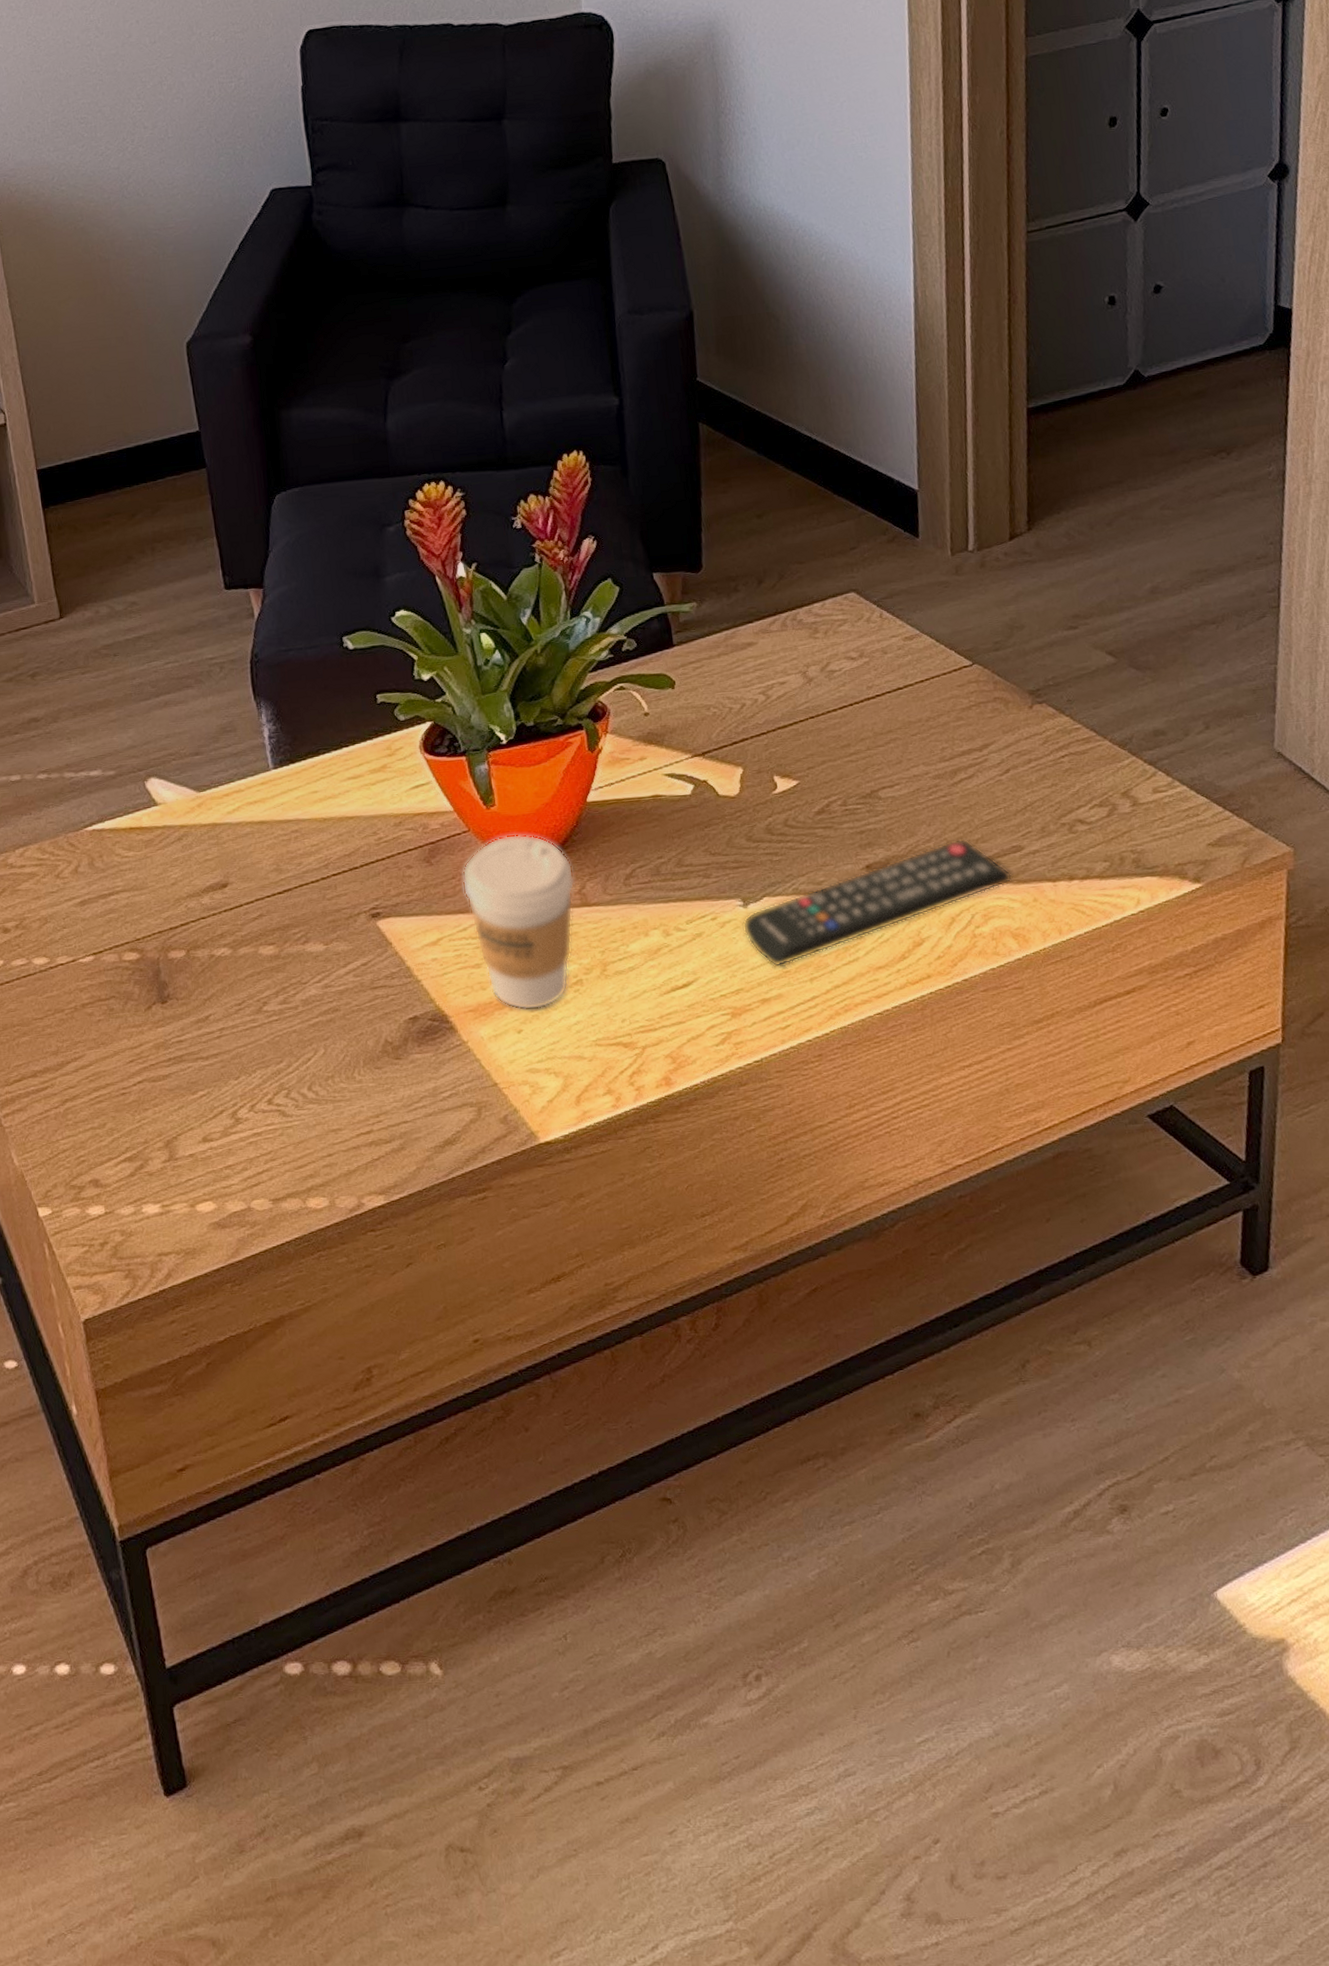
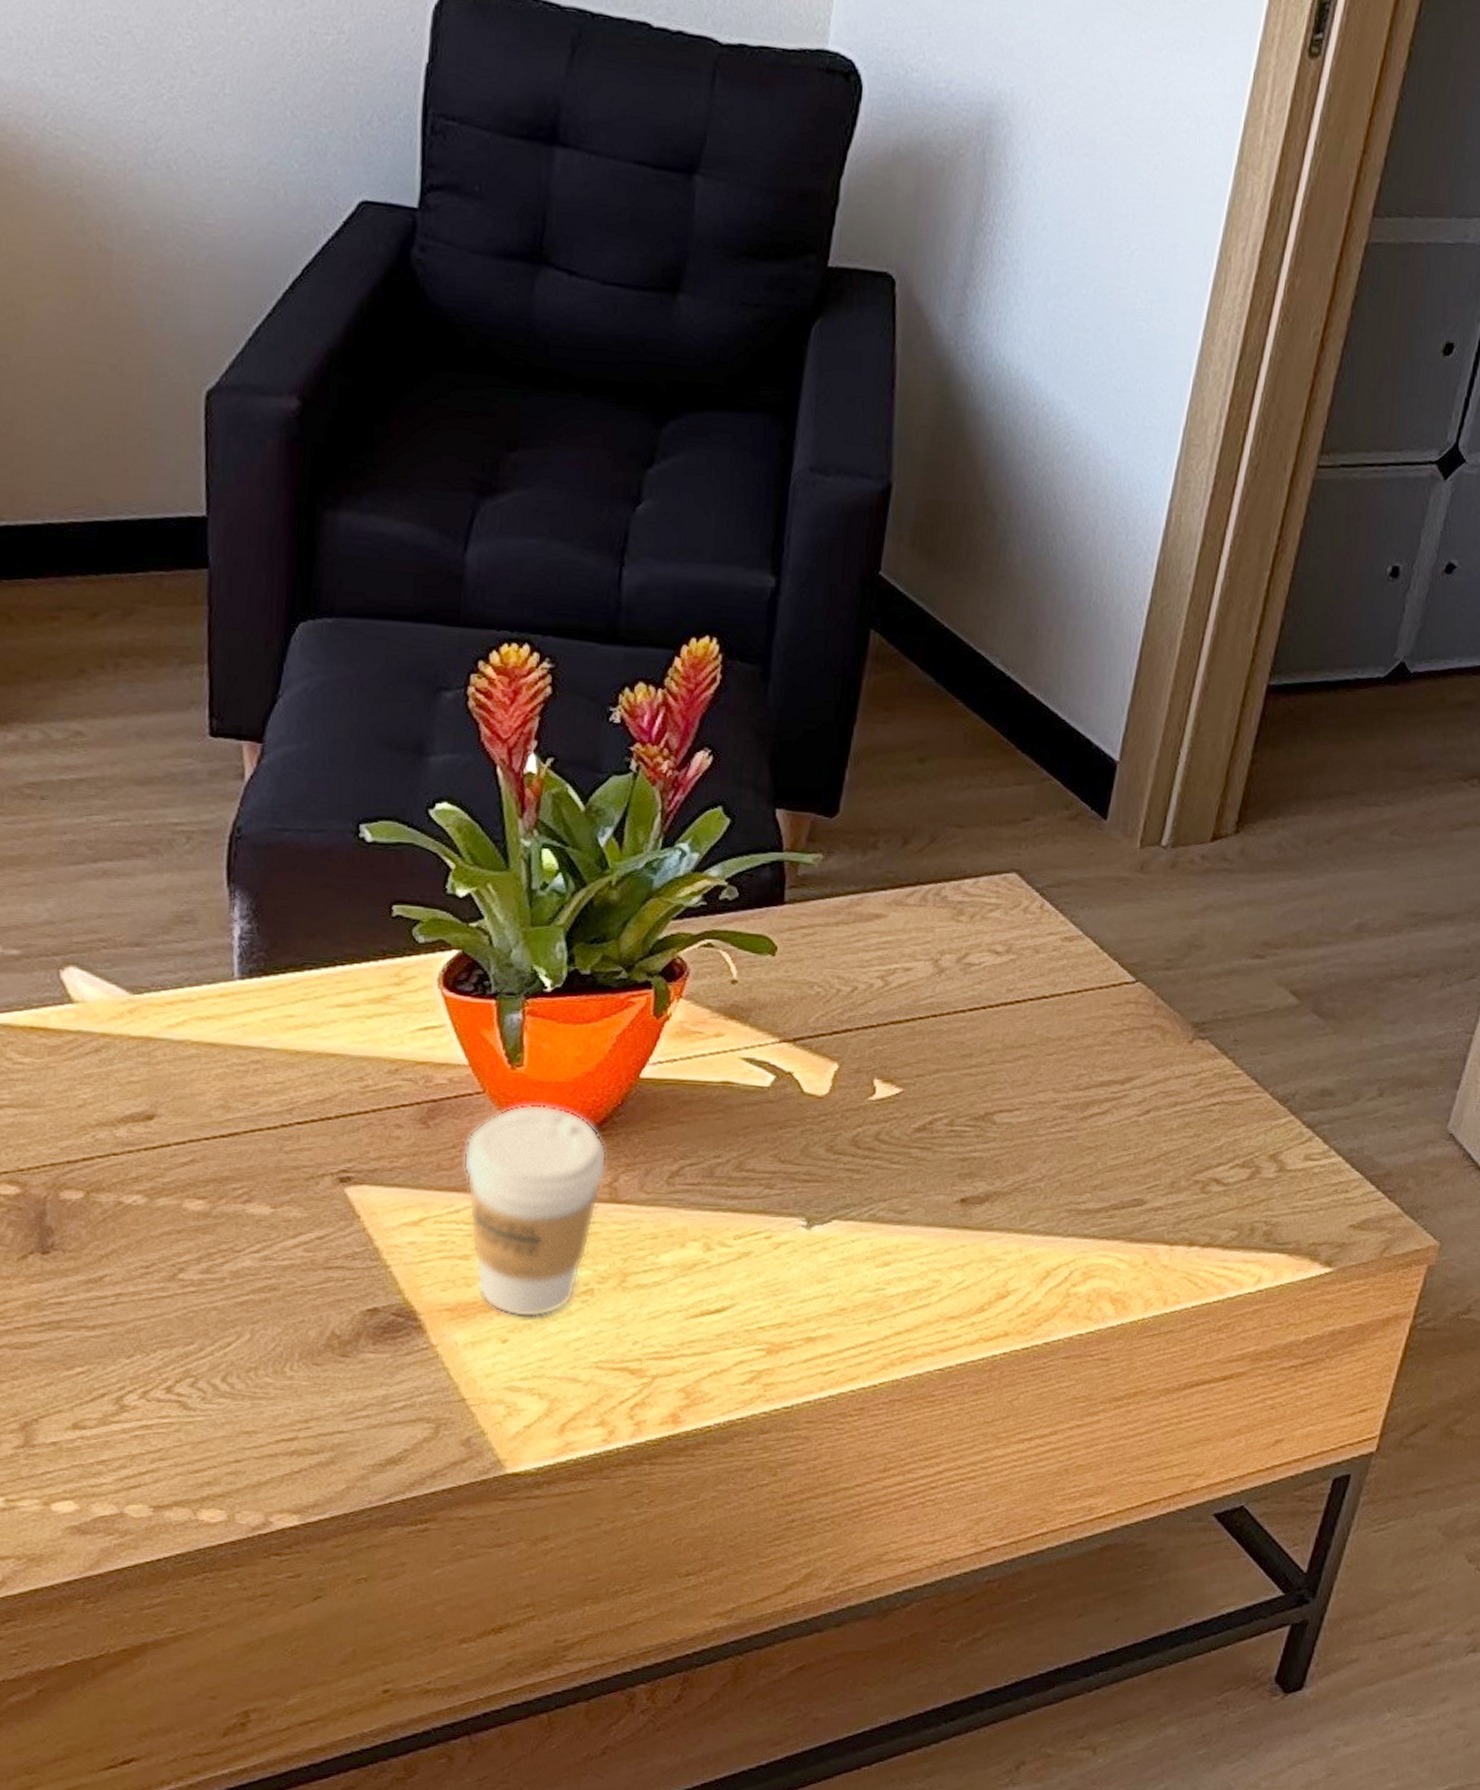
remote control: present [742,838,1013,967] -> none [800,1182,1126,1303]

